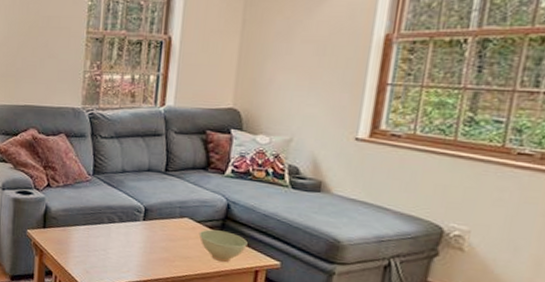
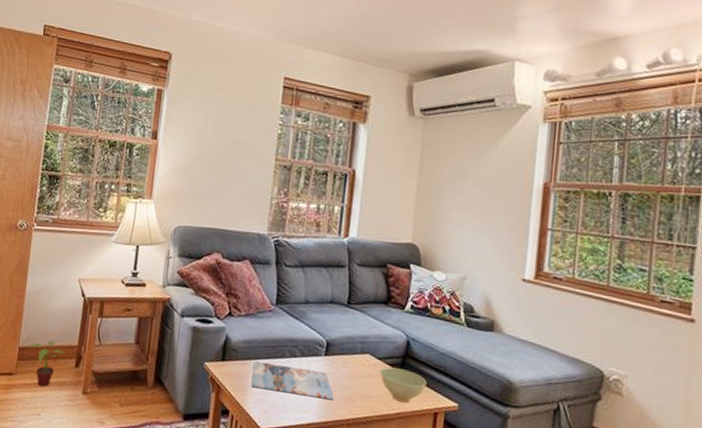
magazine: none [72,228,153,261] -> present [251,362,334,401]

